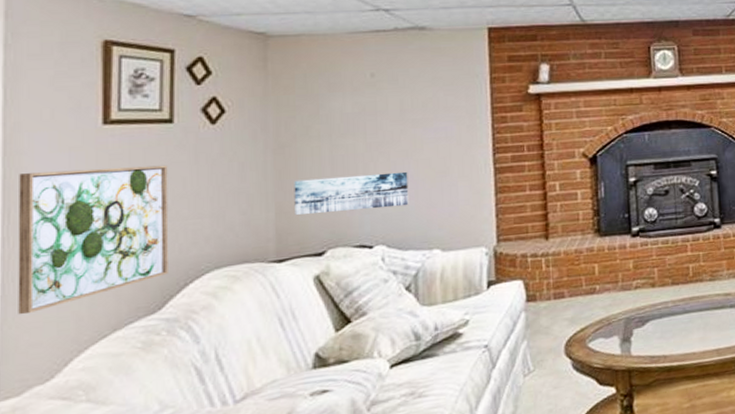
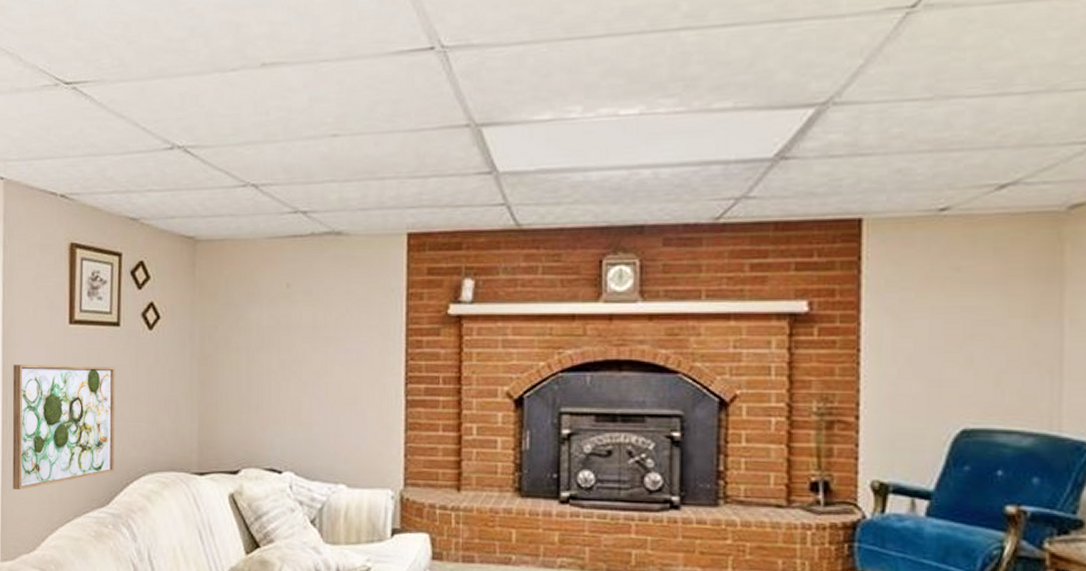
wall art: present [294,171,409,215] -> none [214,393,318,433]

